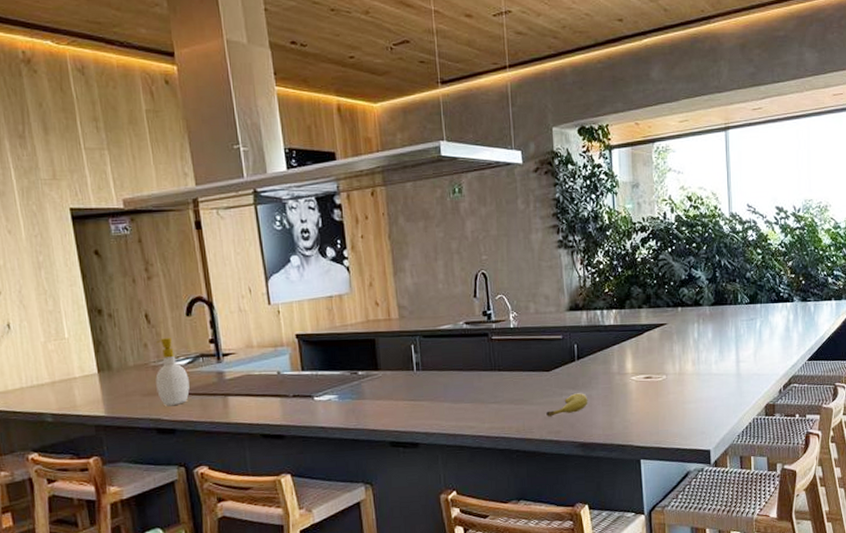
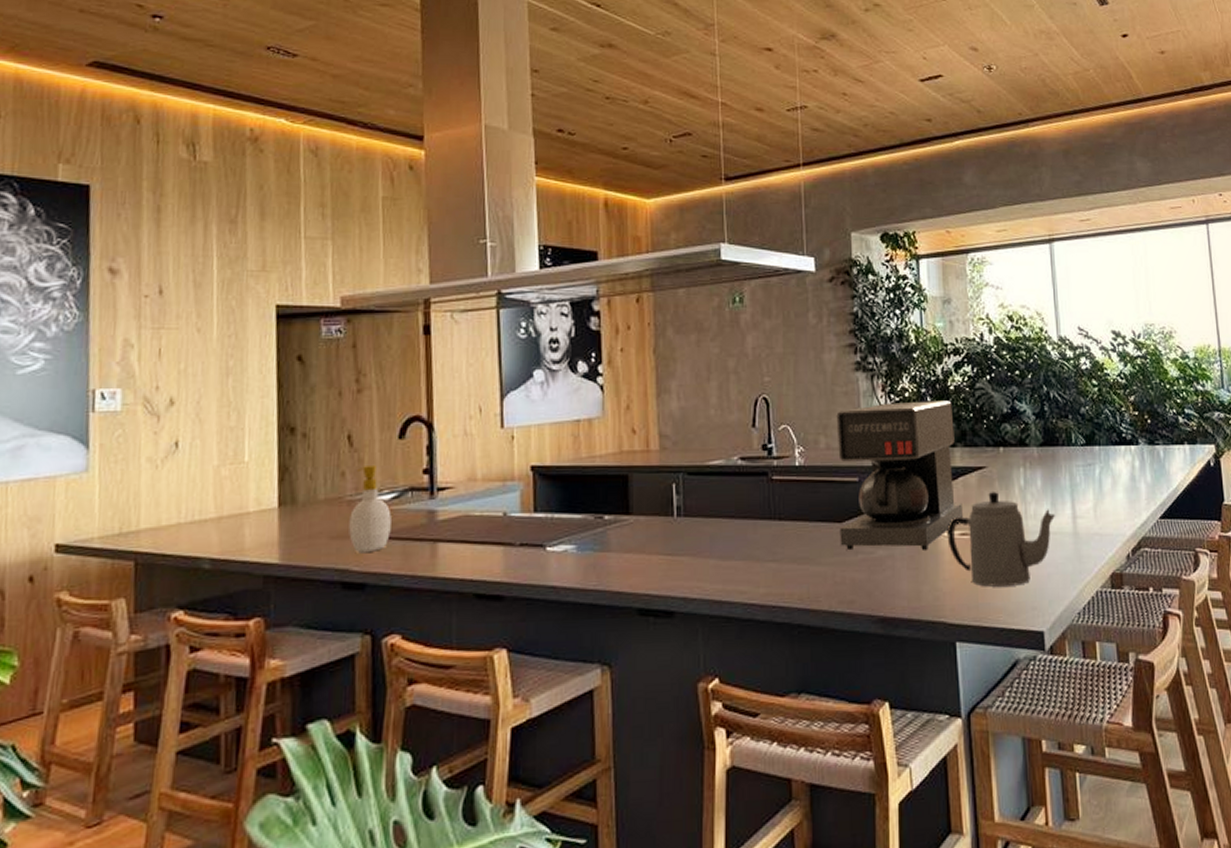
coffee maker: none [543,270,647,392] -> present [836,400,963,550]
fruit: present [546,393,588,417] -> none [837,551,890,582]
teapot: none [634,344,723,418] -> present [947,492,1056,587]

